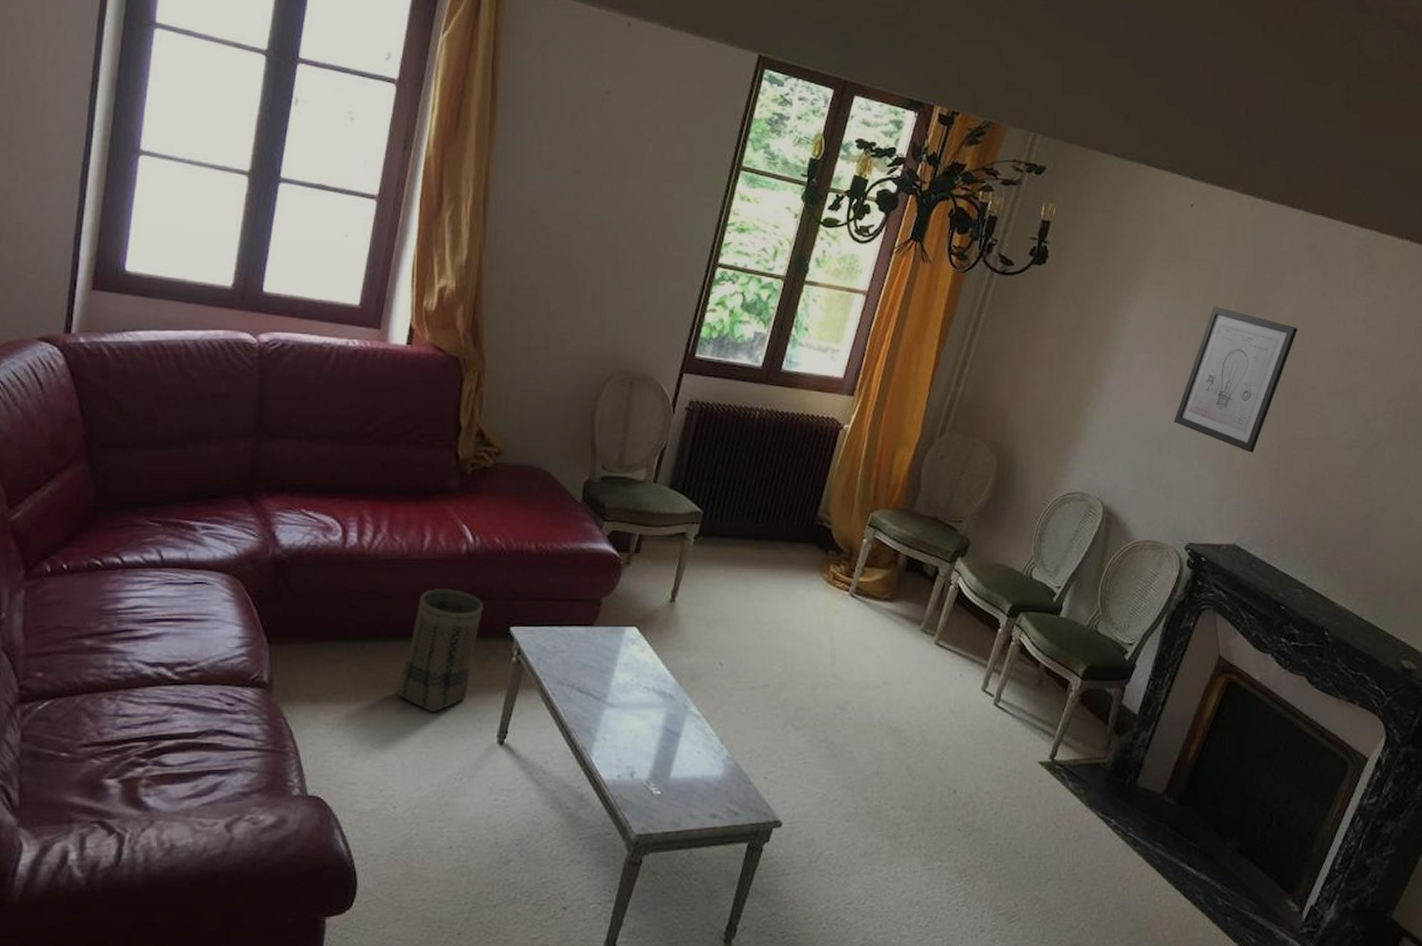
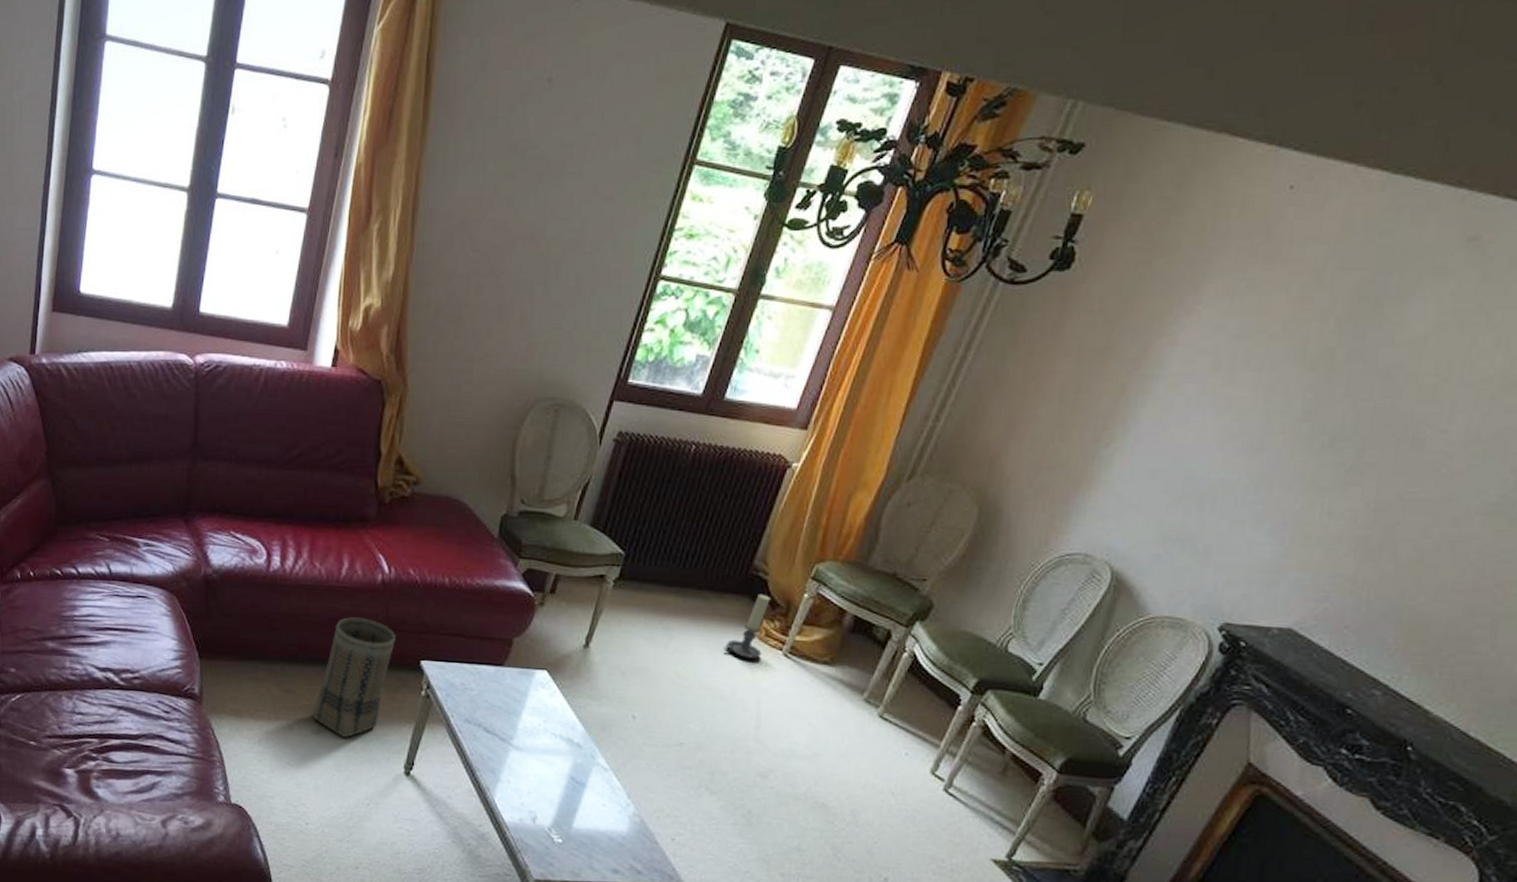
candle holder: none [798,541,835,601] -> present [723,594,771,659]
wall art: present [1174,306,1298,453] -> none [1224,322,1430,514]

